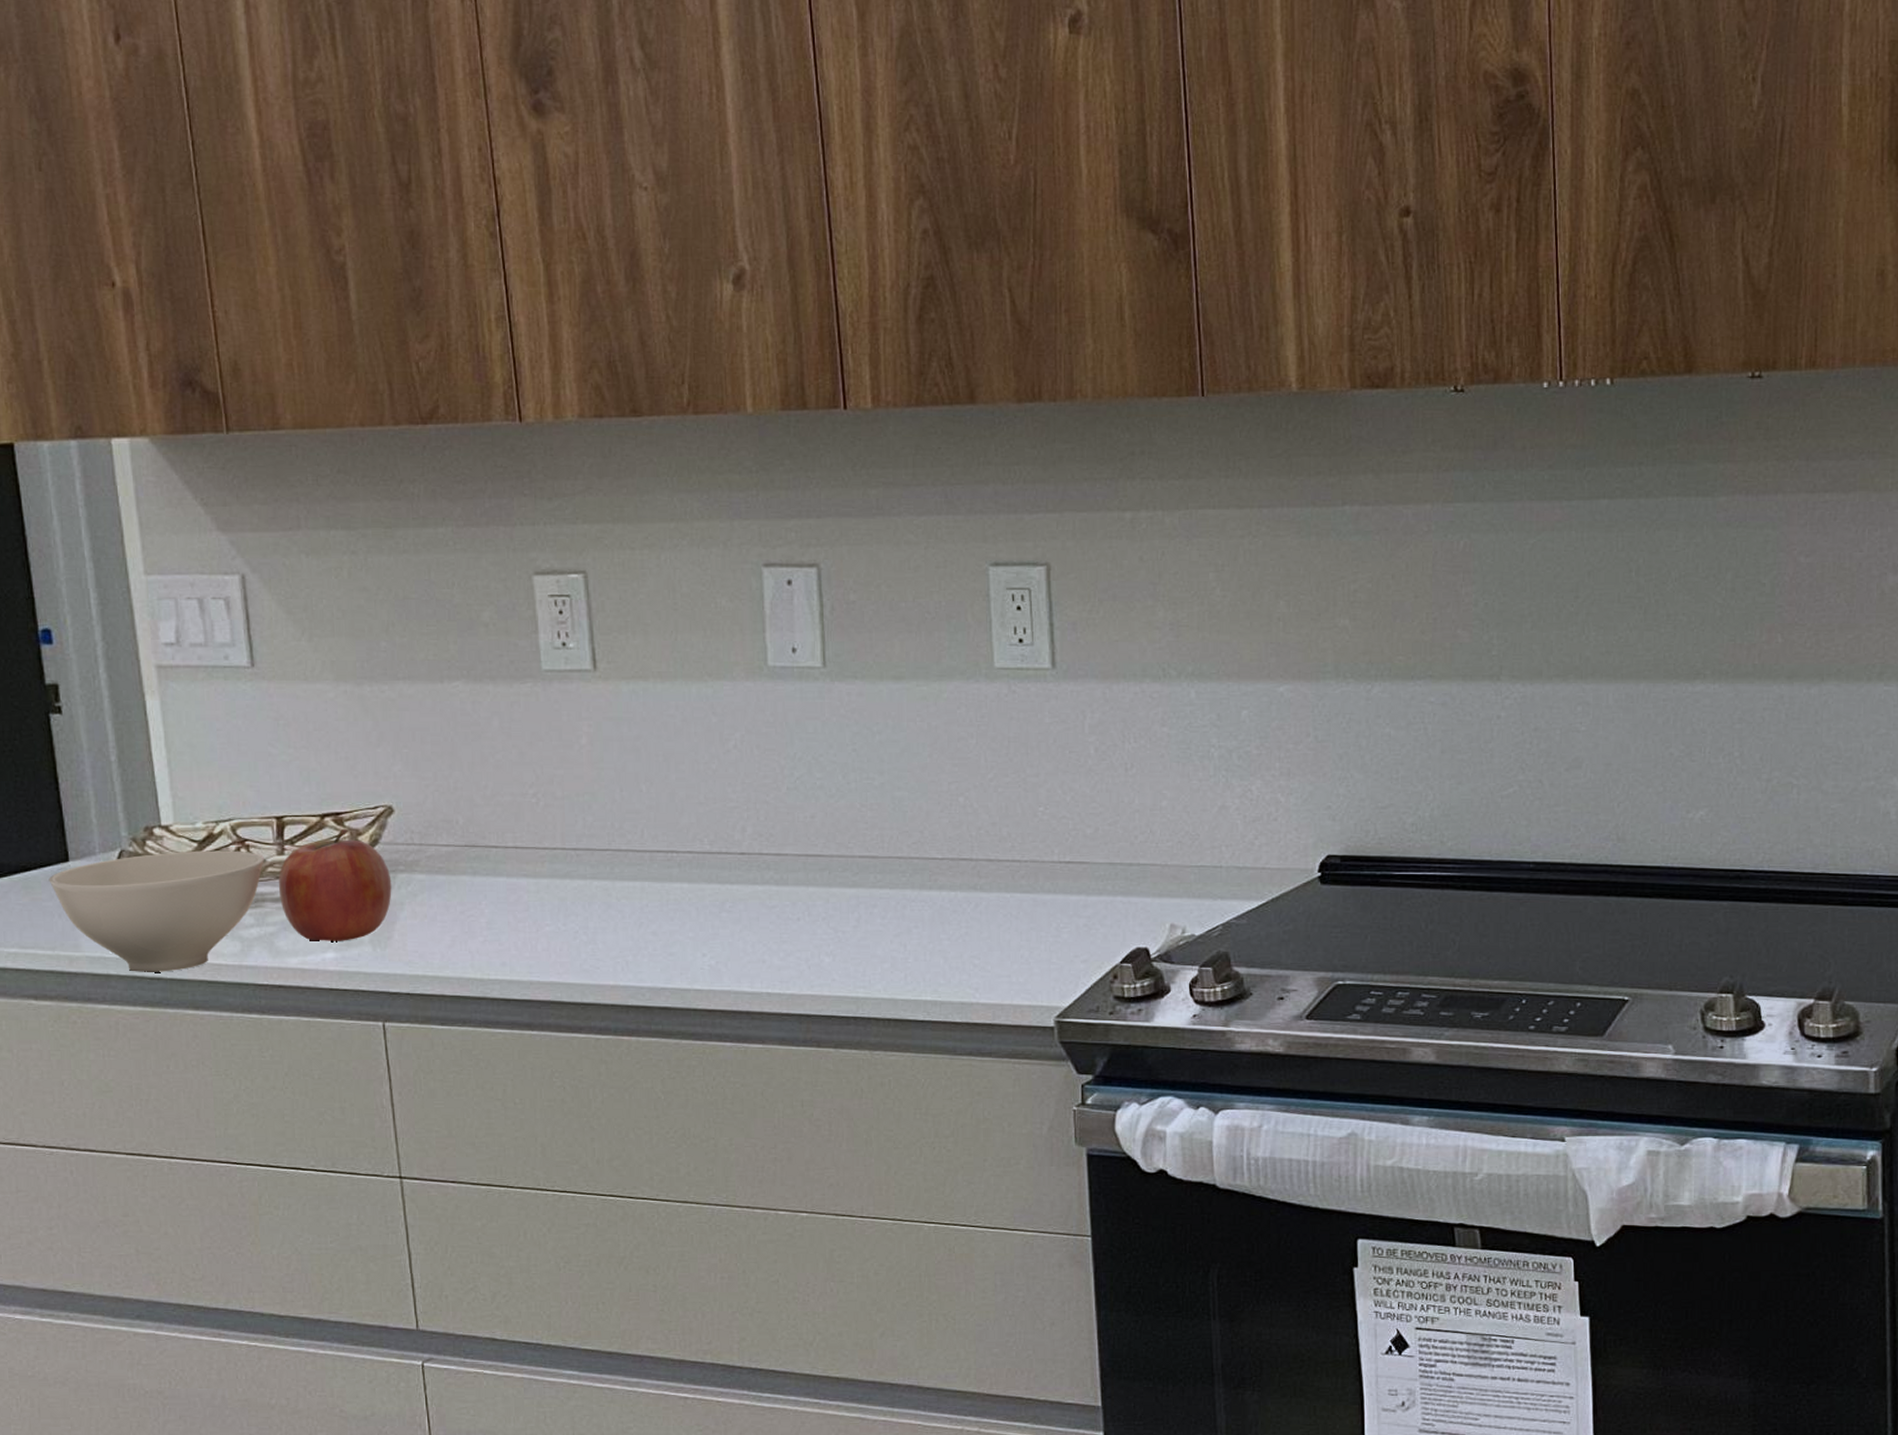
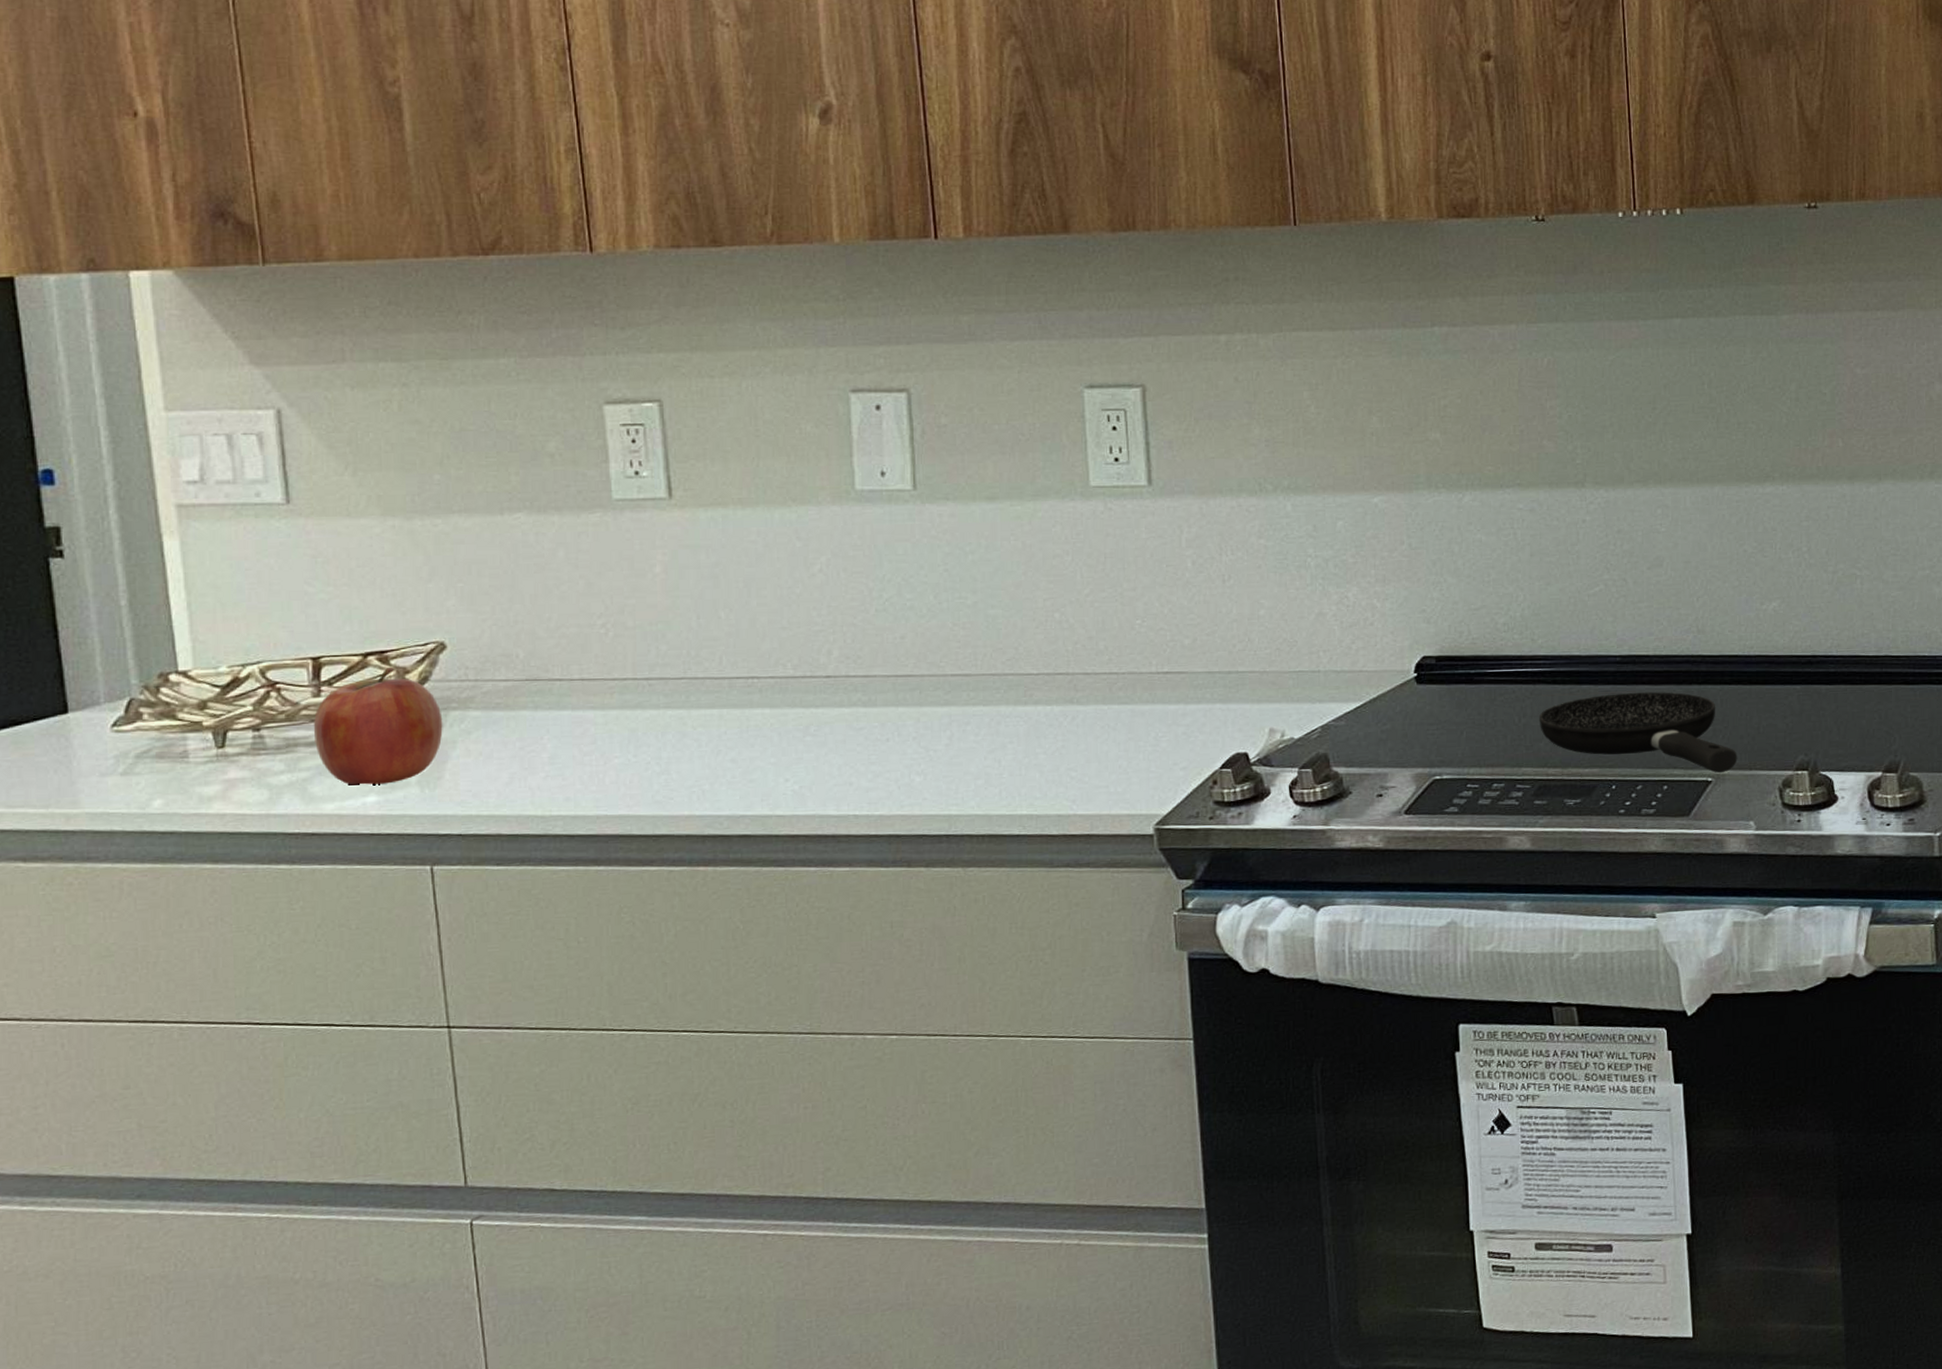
bowl: present [48,850,264,972] -> none [43,694,298,827]
frying pan: none [1446,903,1657,992] -> present [1538,692,1738,774]

